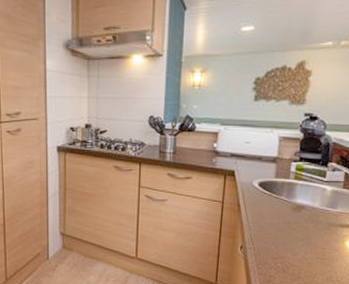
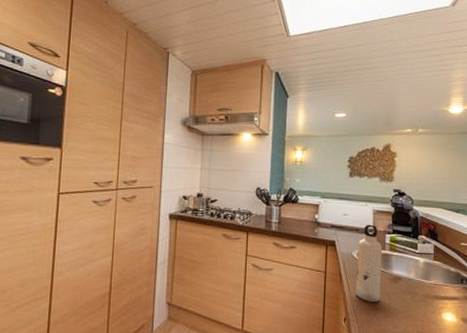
water bottle: none [254,152,286,231] -> present [355,224,382,302]

